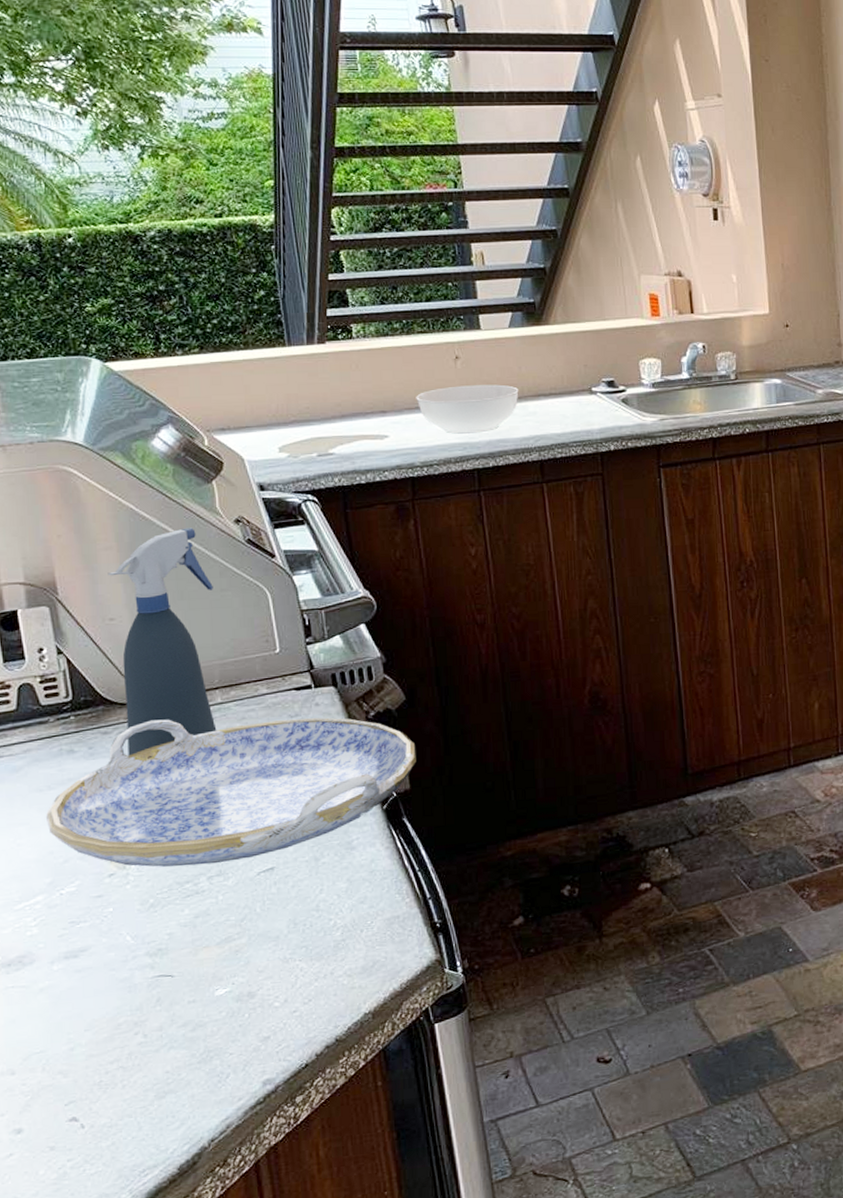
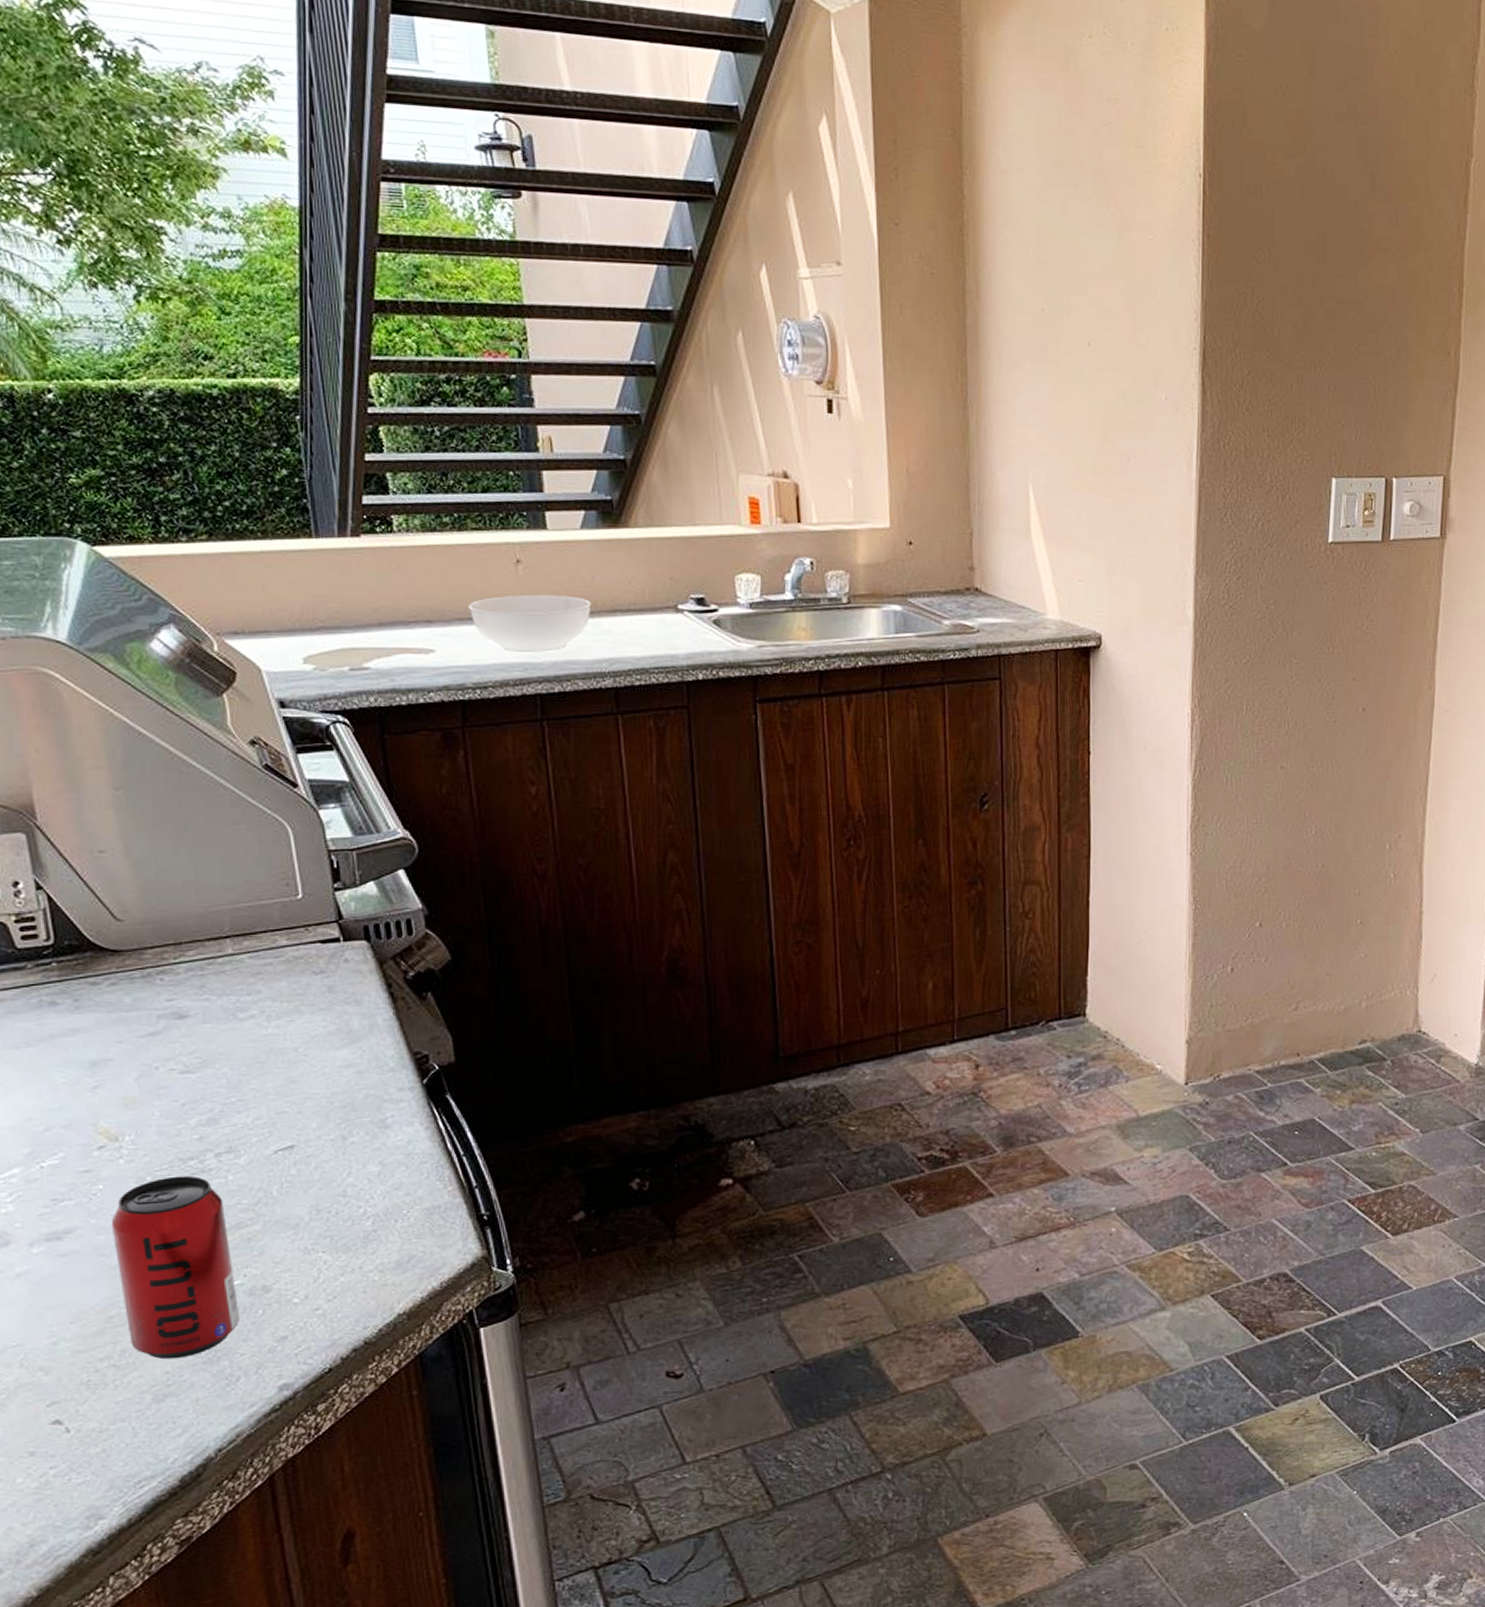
serving tray: present [46,718,416,867] -> none [23,970,463,1141]
spray bottle: present [108,527,217,756] -> none [96,748,227,1012]
beer can: none [119,897,230,1061] -> present [111,1175,241,1360]

